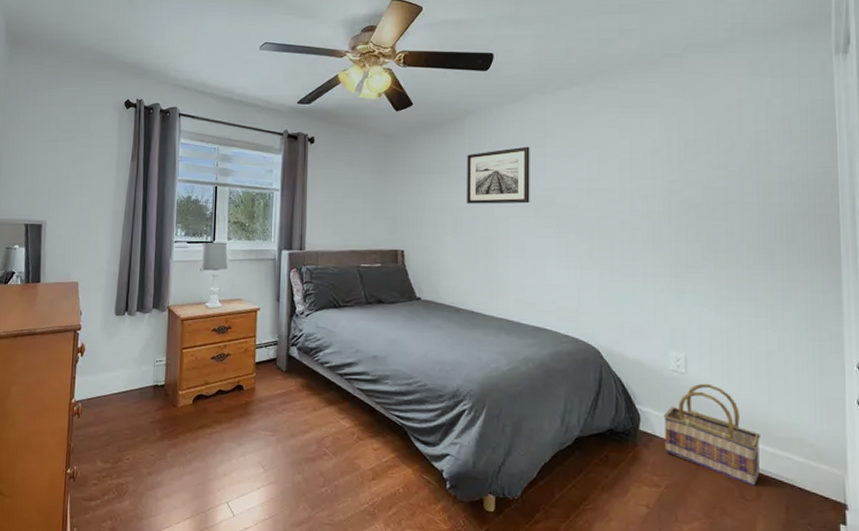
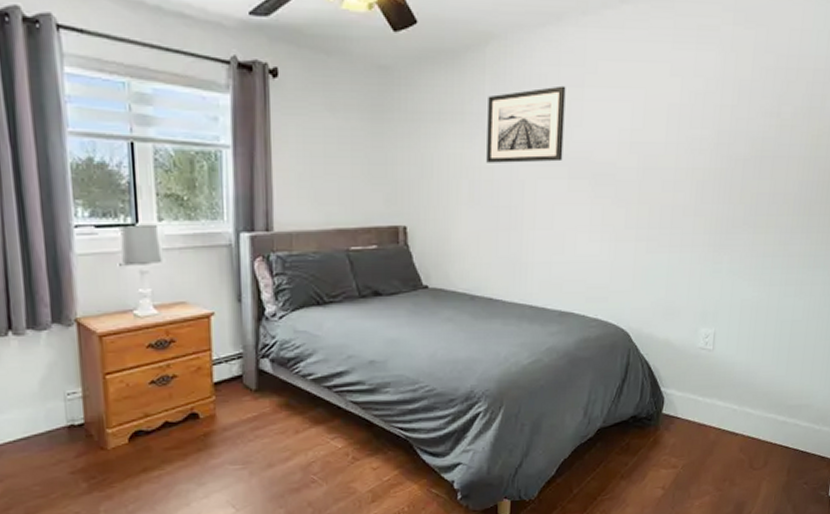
basket: present [663,383,760,486] -> none [685,358,774,455]

